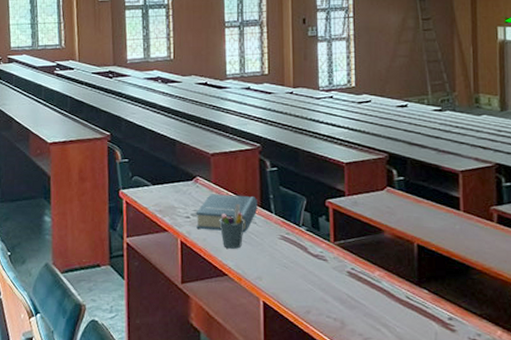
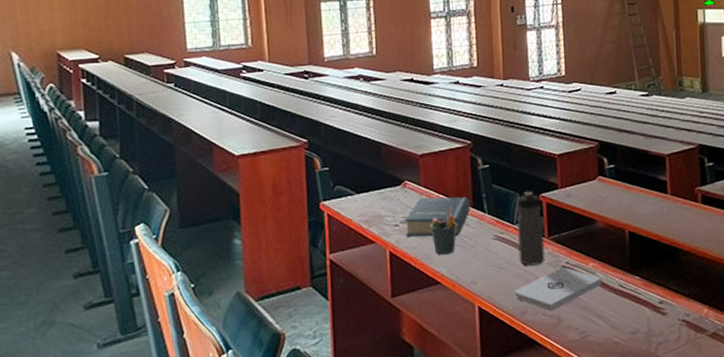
notepad: none [298,273,388,315] -> present [514,268,602,312]
water bottle: none [303,197,330,268] -> present [517,192,545,266]

